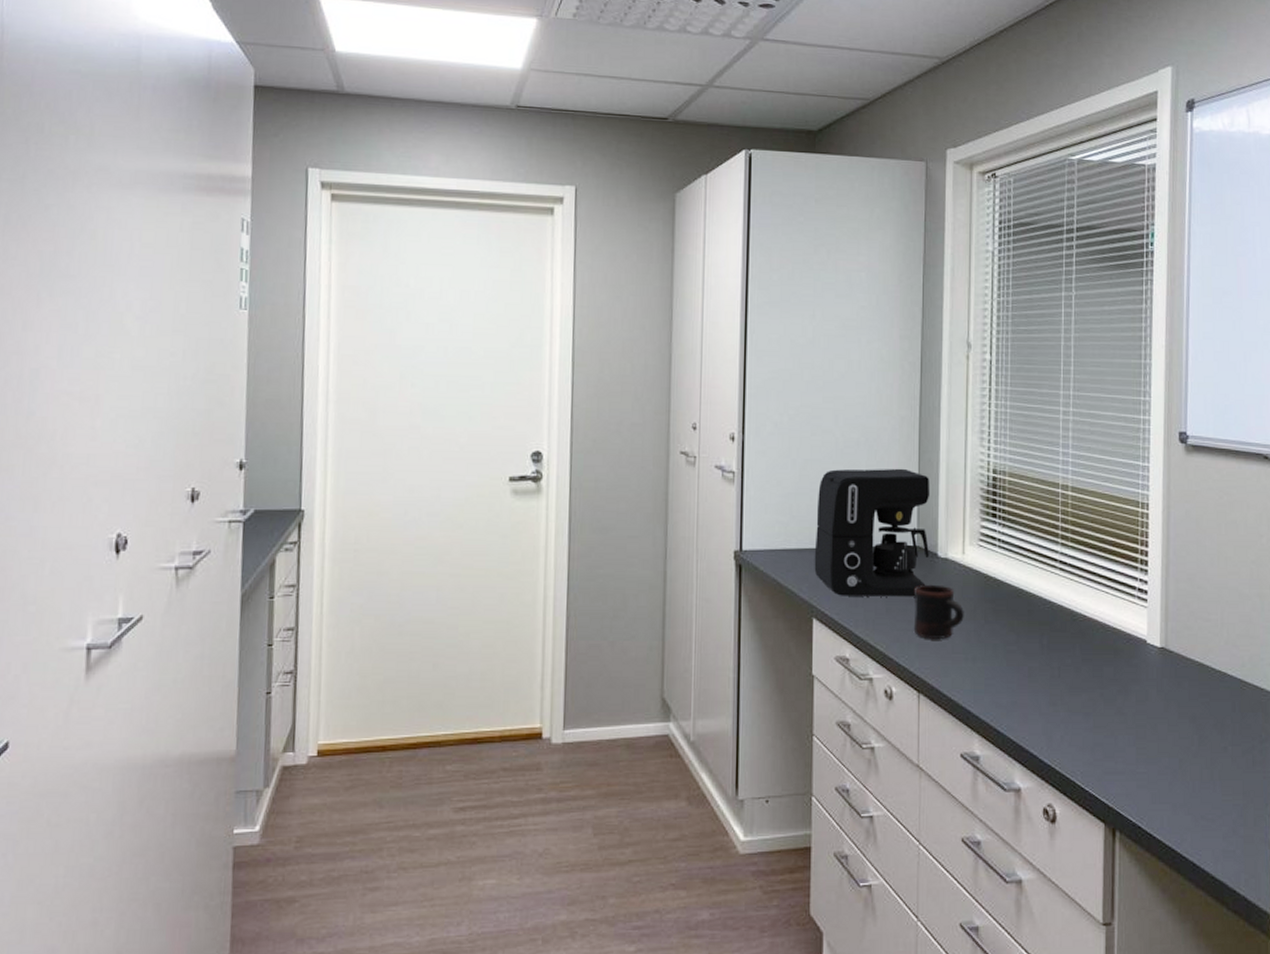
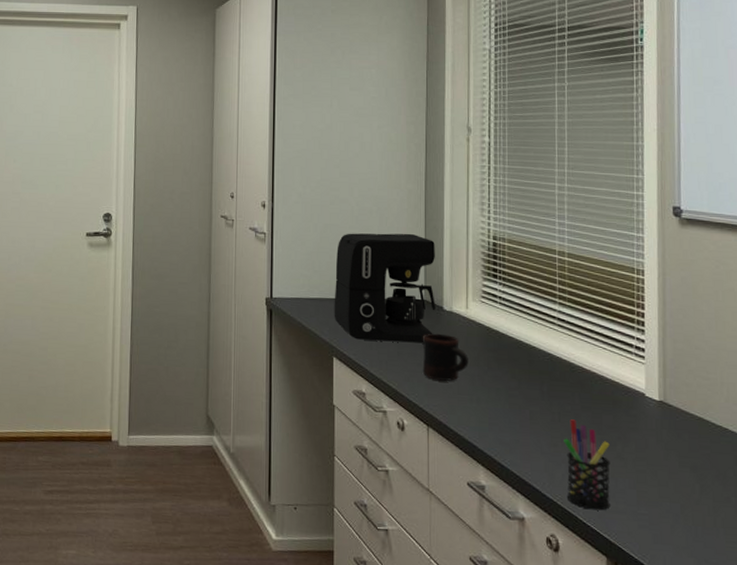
pen holder: none [1063,674,1110,773] -> present [564,419,610,511]

